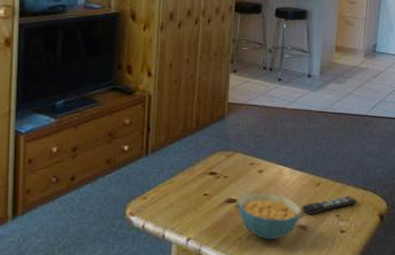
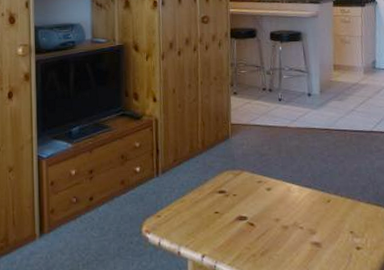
cereal bowl: present [237,193,301,240] -> none [248,210,314,257]
remote control: present [301,195,358,216] -> none [313,212,372,233]

